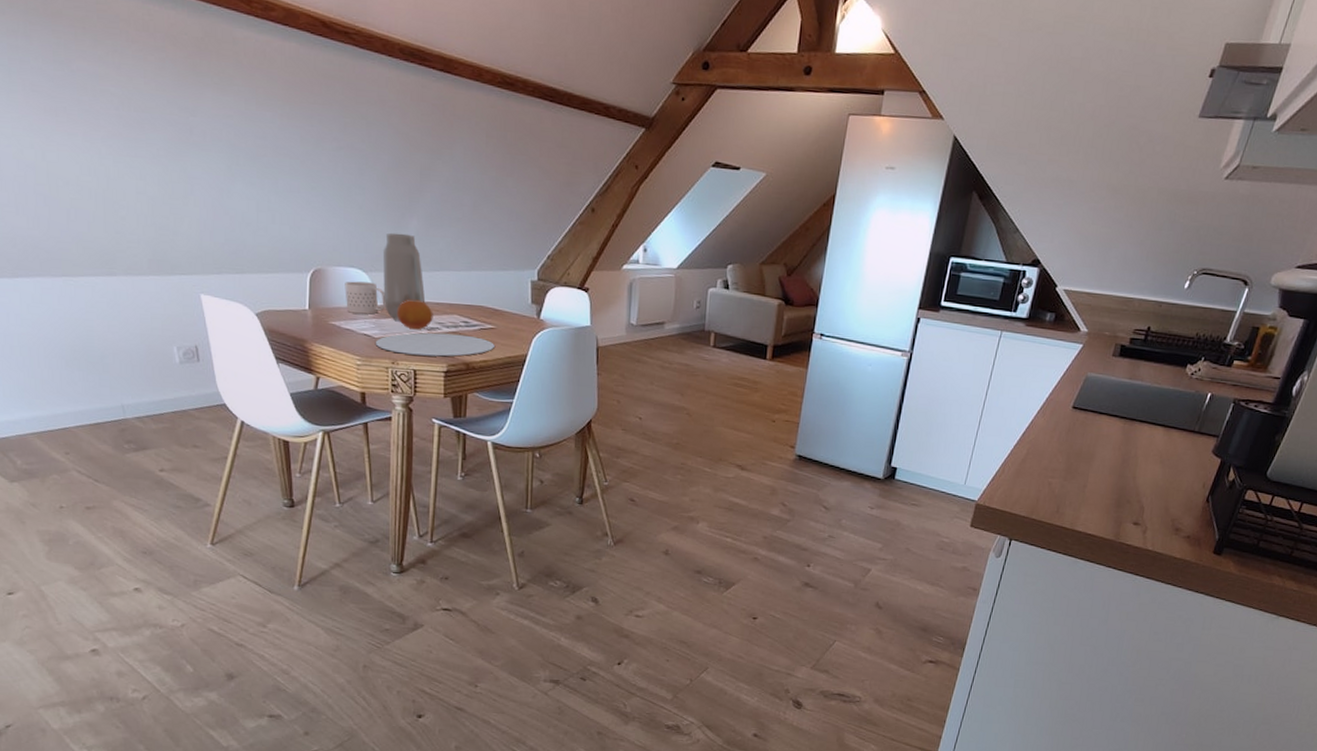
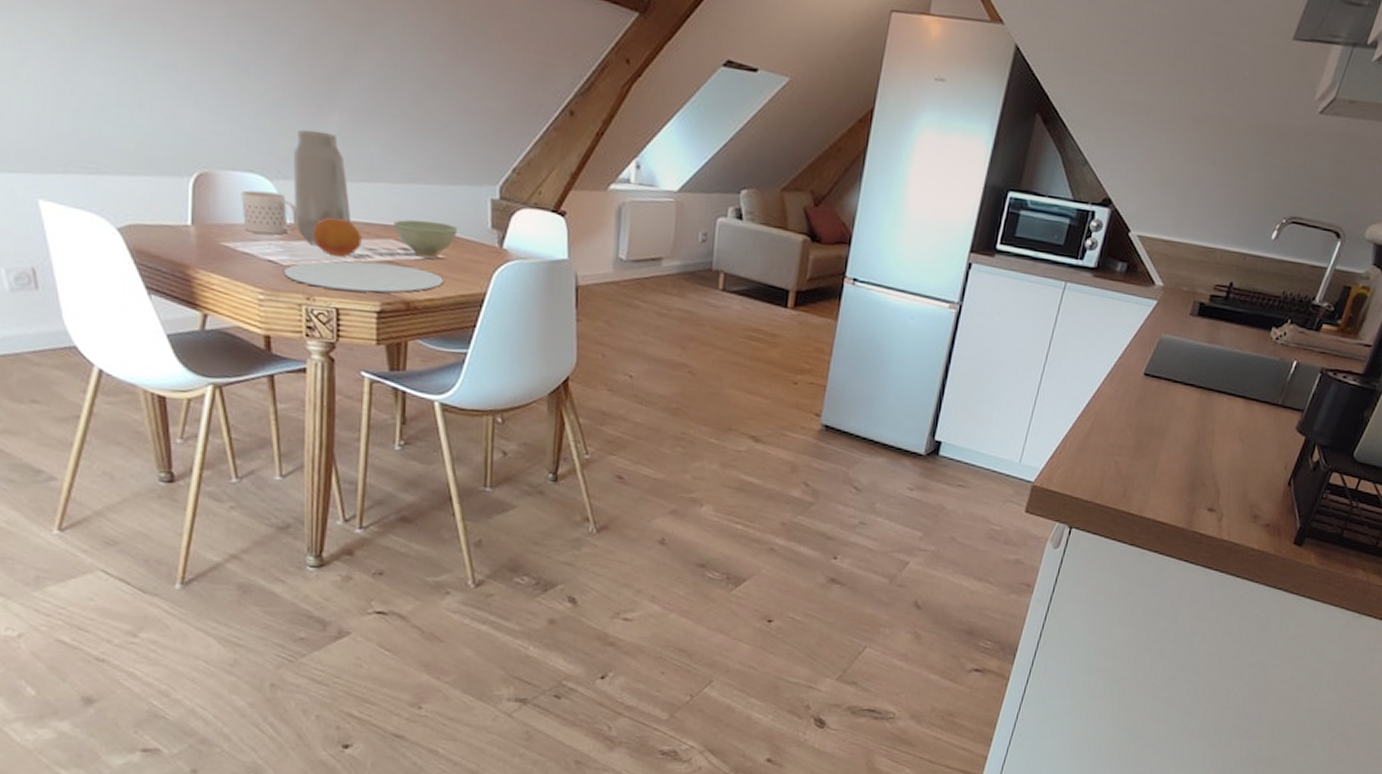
bowl: none [457,299,506,329] -> present [394,219,459,258]

